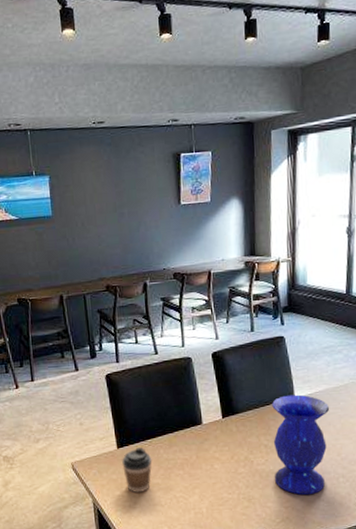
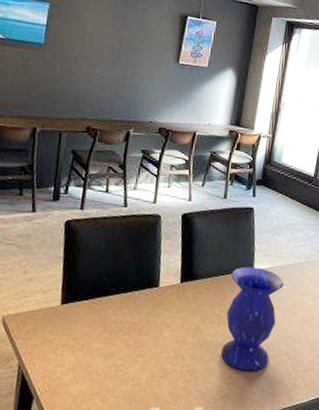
coffee cup: present [122,447,152,493] -> none [62,305,98,358]

